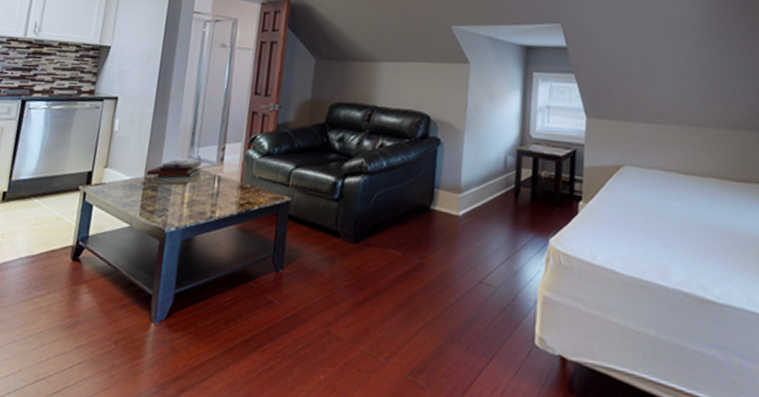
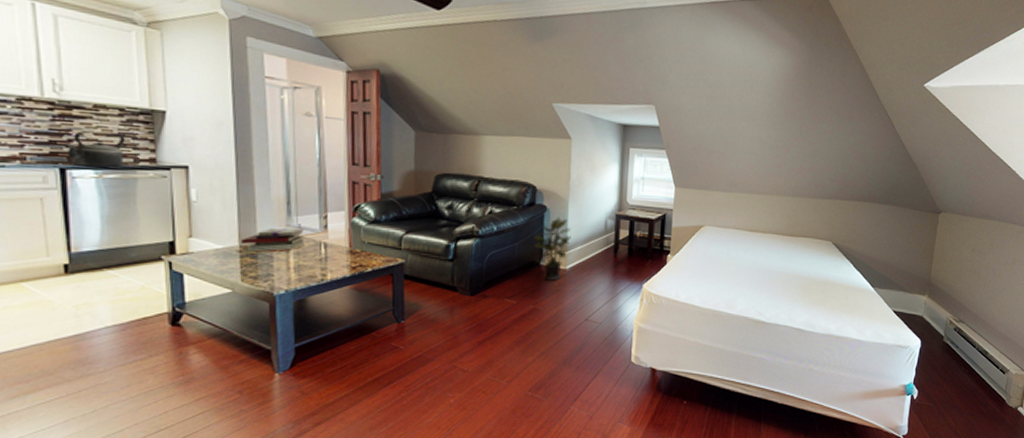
kettle: none [30,65,76,100] -> present [64,130,125,168]
potted plant: none [425,151,466,230] -> present [534,216,571,281]

